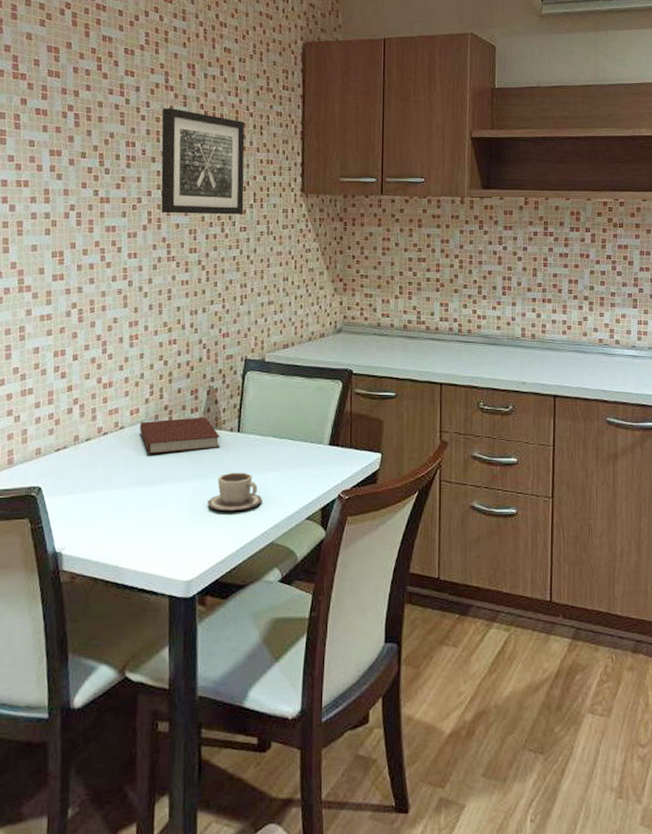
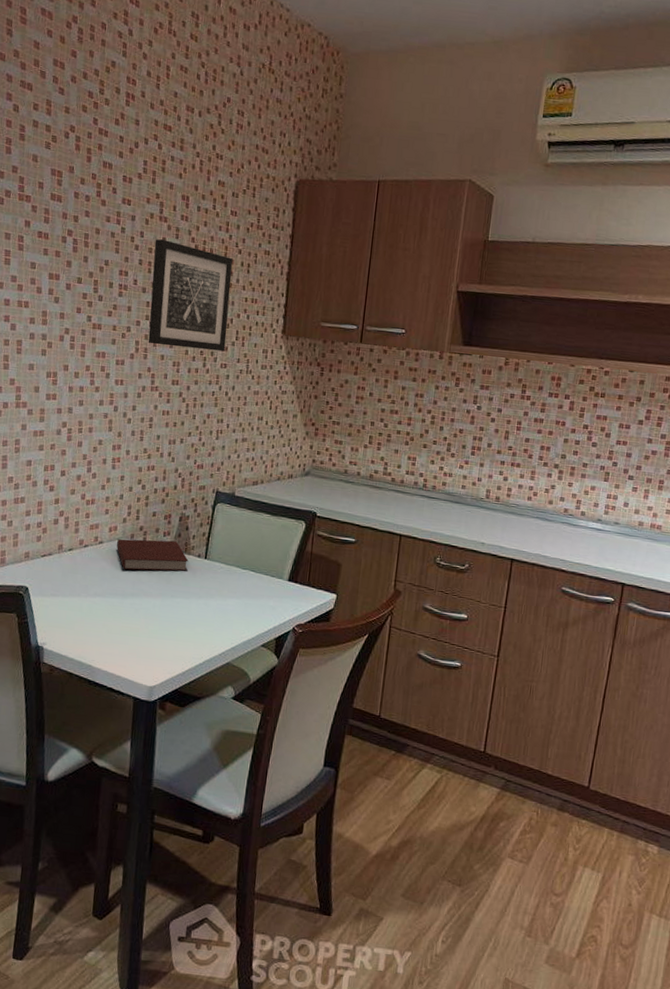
cup: present [207,472,262,512] -> none [173,594,223,631]

